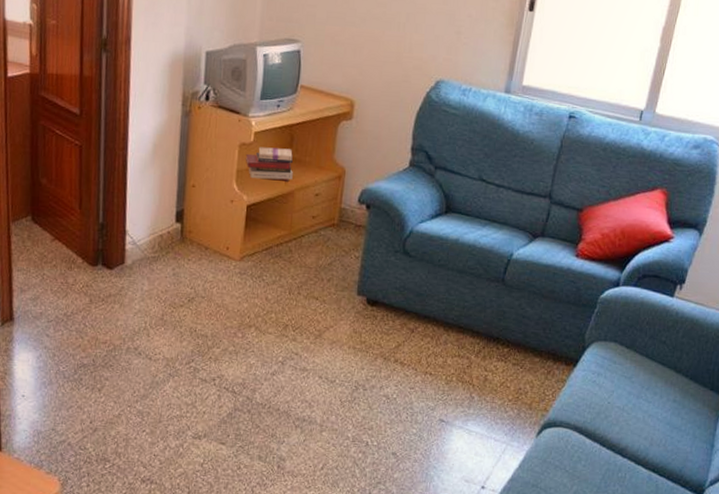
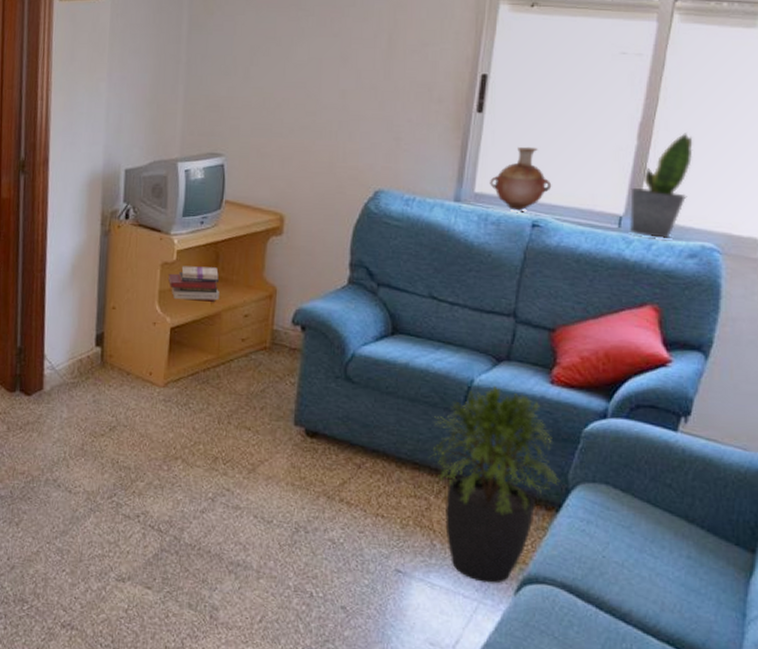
potted plant: none [471,258,579,428] -> present [428,385,561,583]
vase: none [536,44,588,103] -> present [490,146,552,211]
potted plant: none [649,38,705,132] -> present [630,133,693,239]

